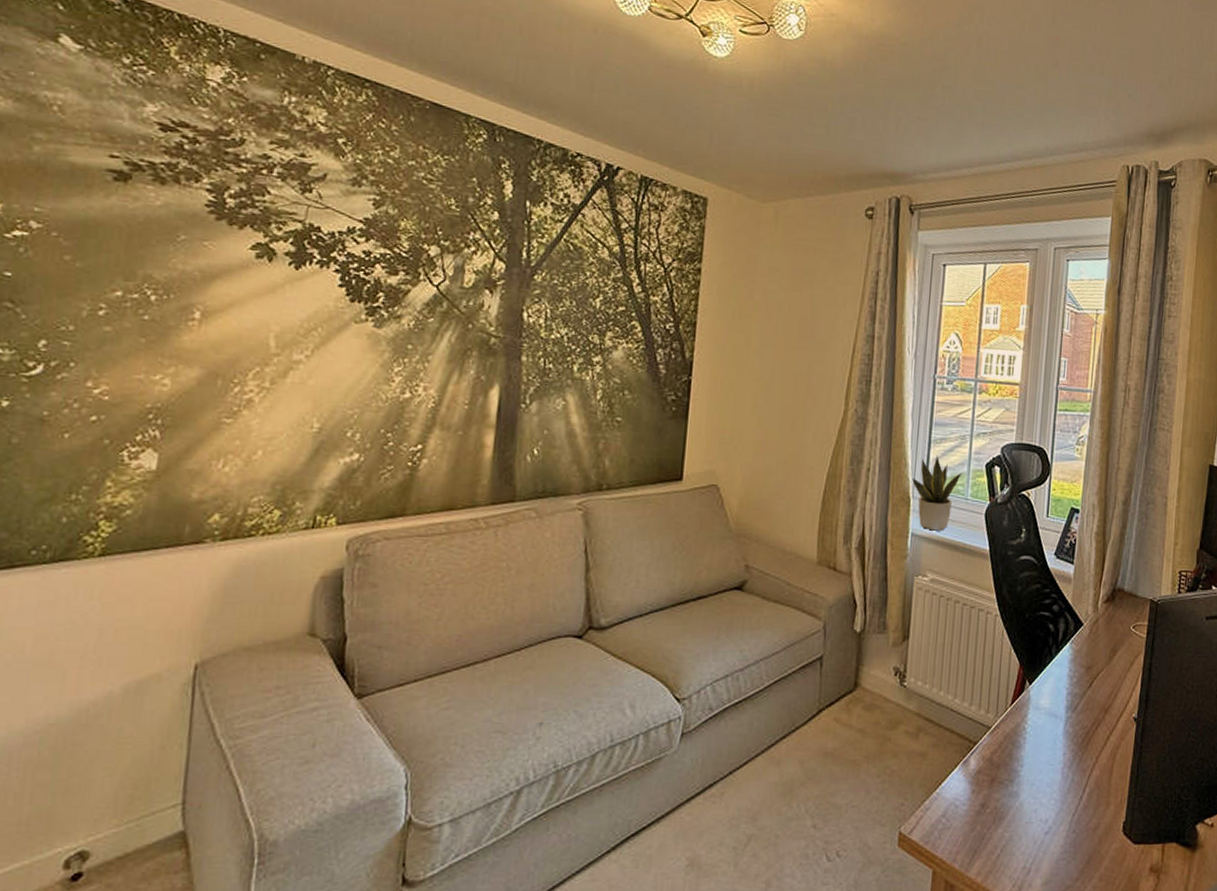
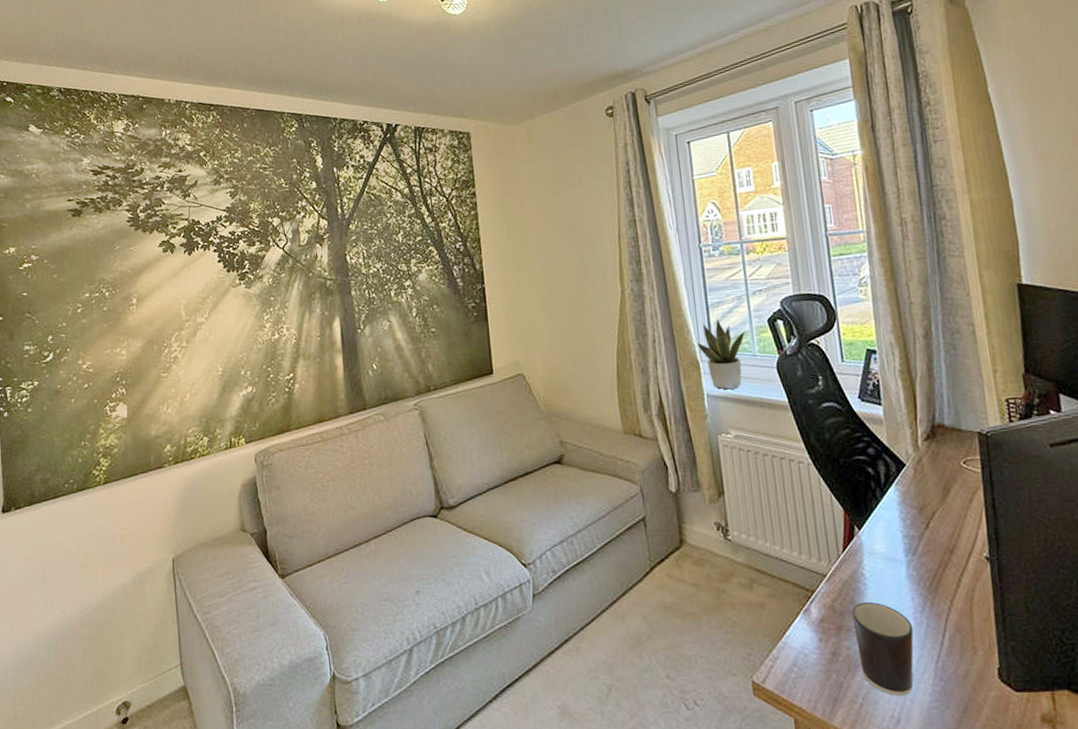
mug: none [1005,755,1059,848] -> present [851,601,914,697]

